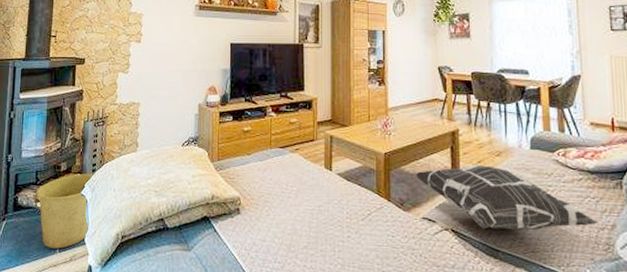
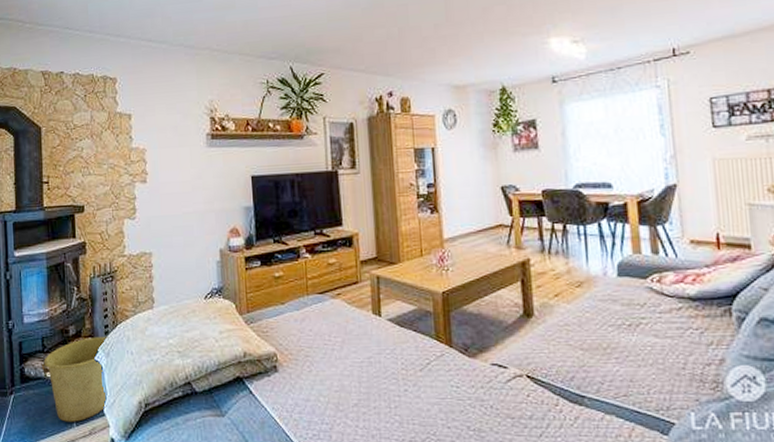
decorative pillow: present [415,165,598,231] -> none [479,299,704,372]

